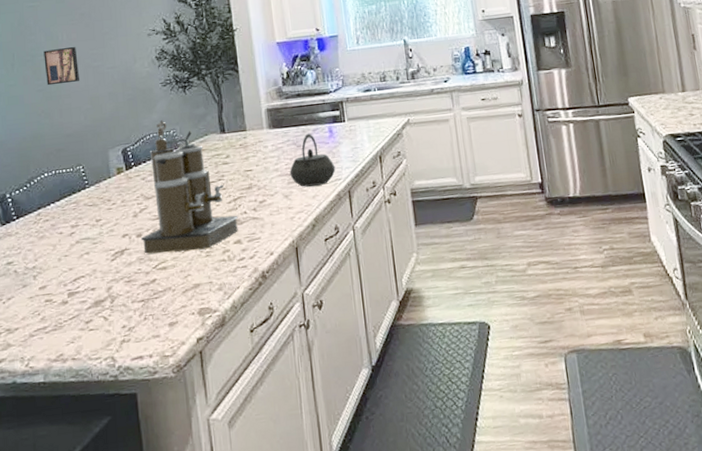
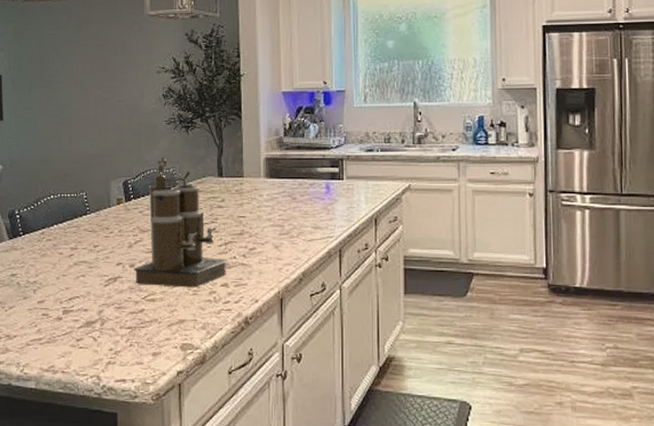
wall art: present [43,46,79,86] -> none [59,76,90,112]
kettle: present [289,133,336,187] -> none [282,187,329,240]

